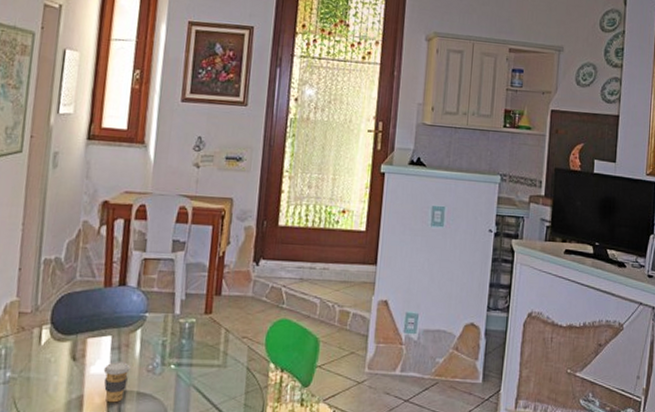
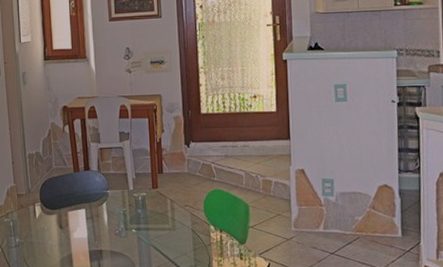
coffee cup: present [103,362,131,403] -> none [83,229,102,260]

